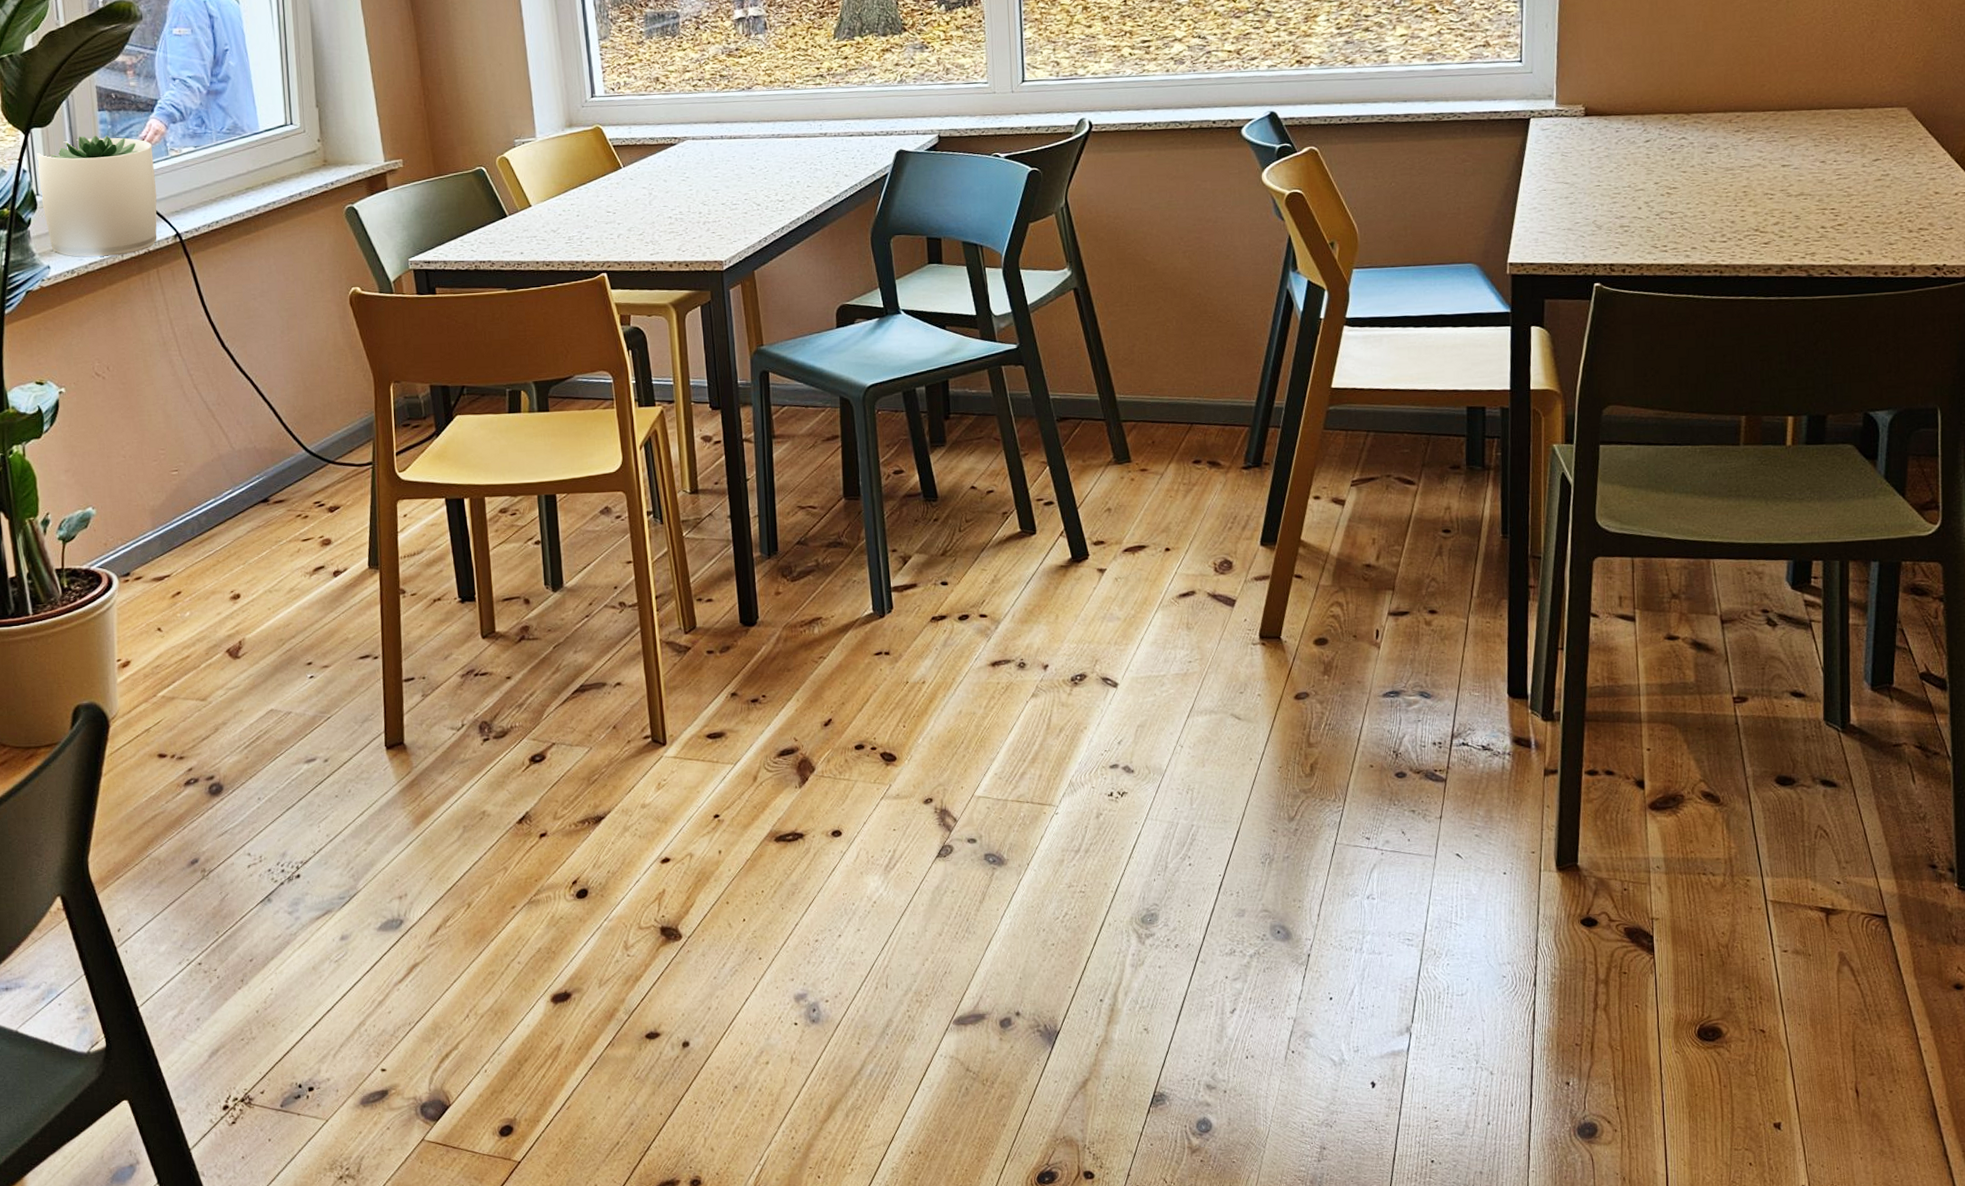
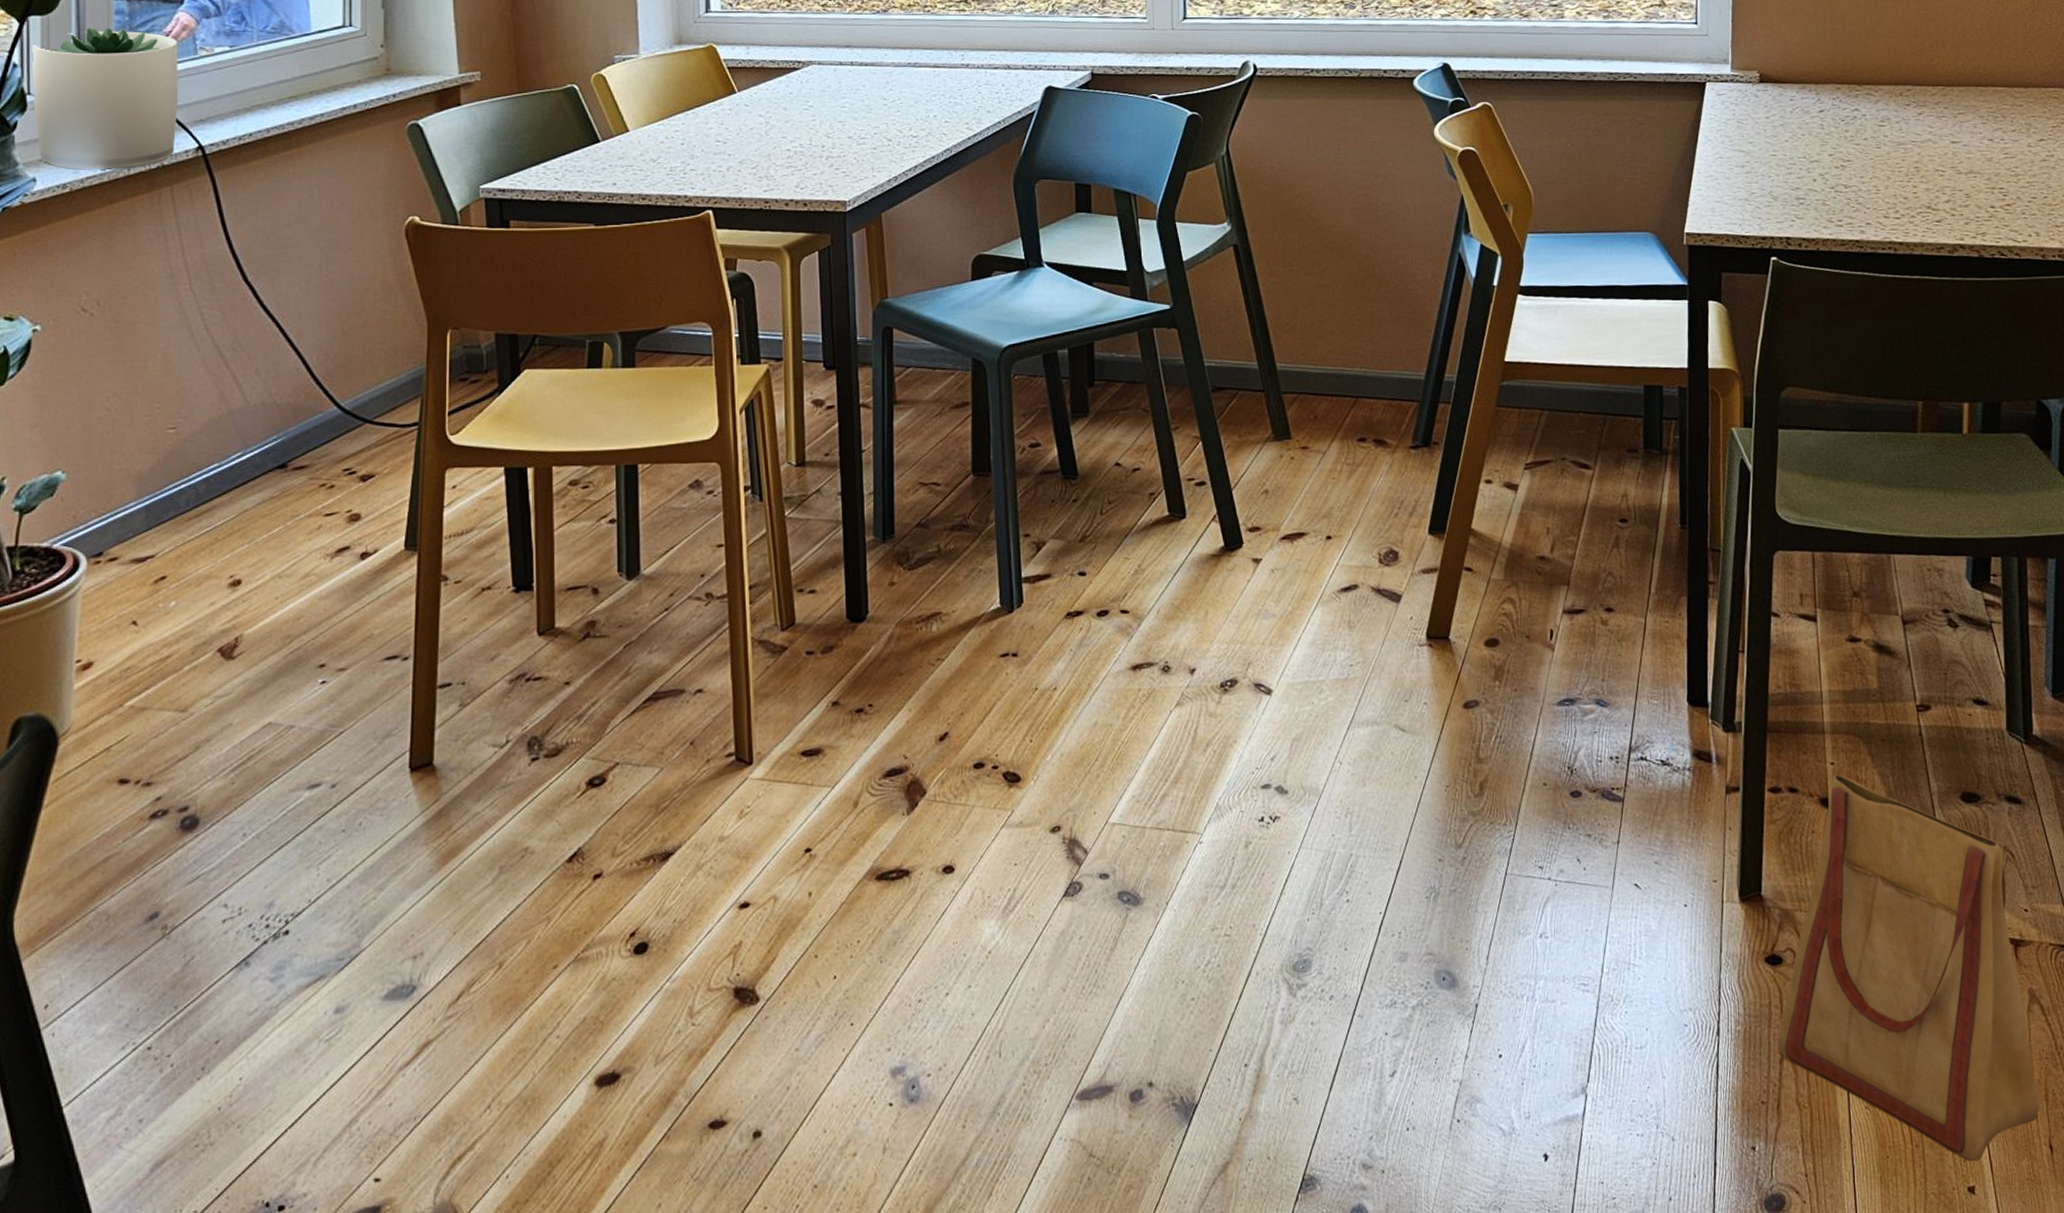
shopping bag: none [1591,759,1847,1102] -> present [1777,775,2040,1162]

